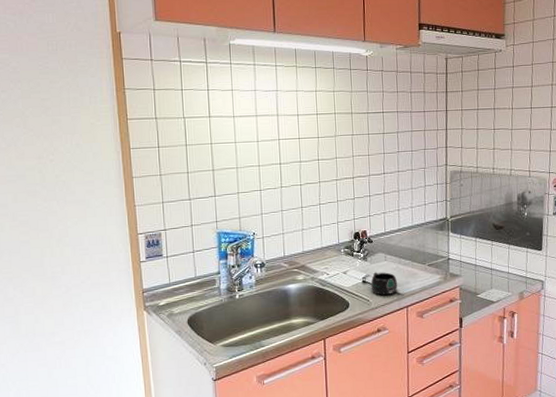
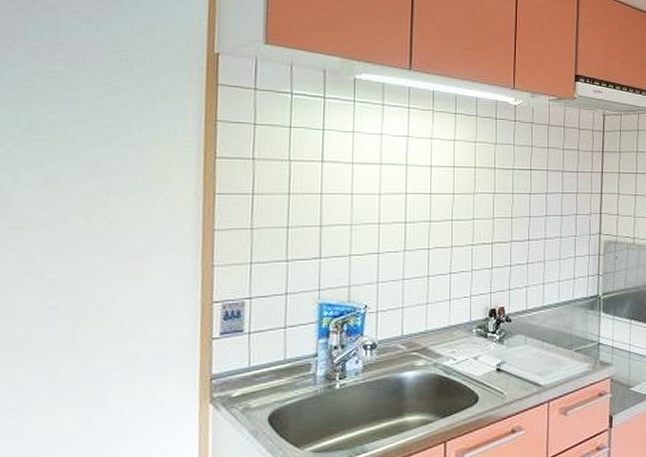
mug: present [370,272,397,295] -> none [506,358,538,387]

